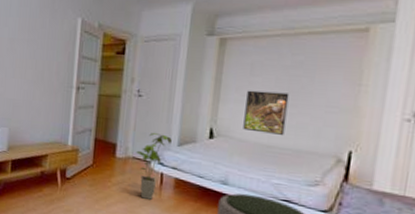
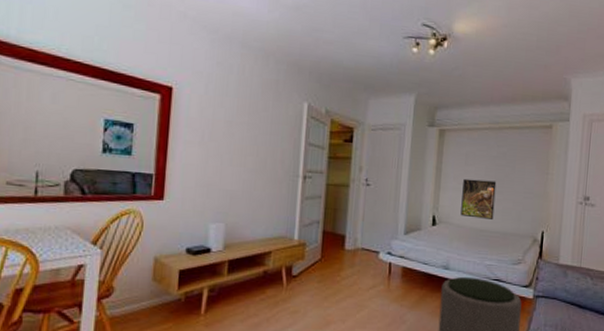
house plant: present [136,132,172,200] -> none [365,221,399,291]

